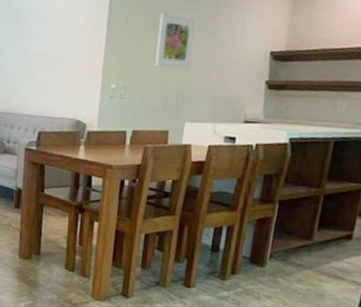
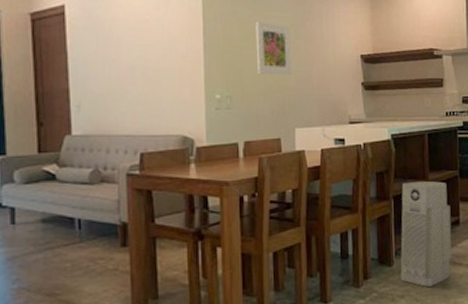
air purifier: none [271,188,346,294] -> present [400,181,452,287]

